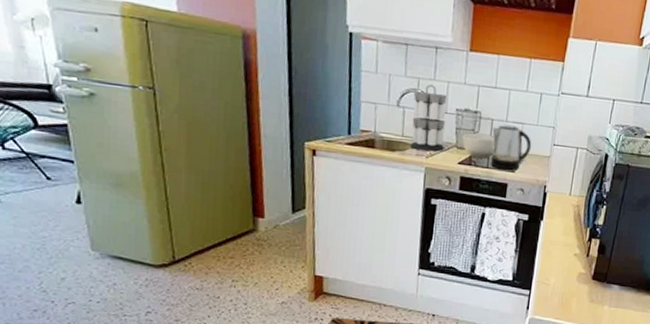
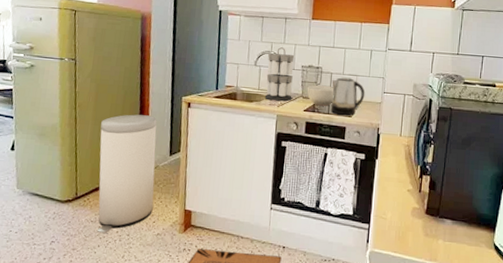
pedal bin: none [197,162,275,303] -> present [96,114,157,234]

